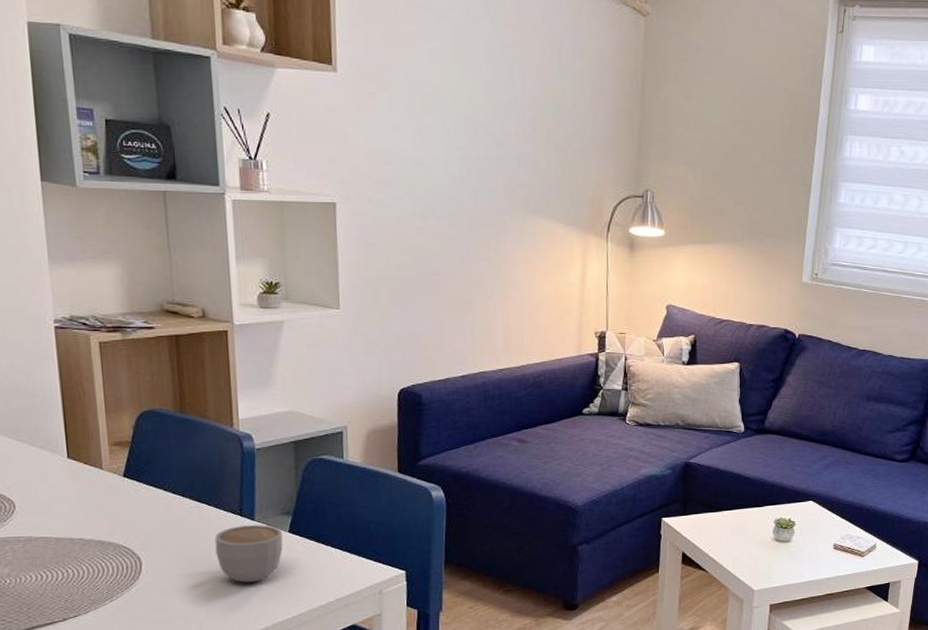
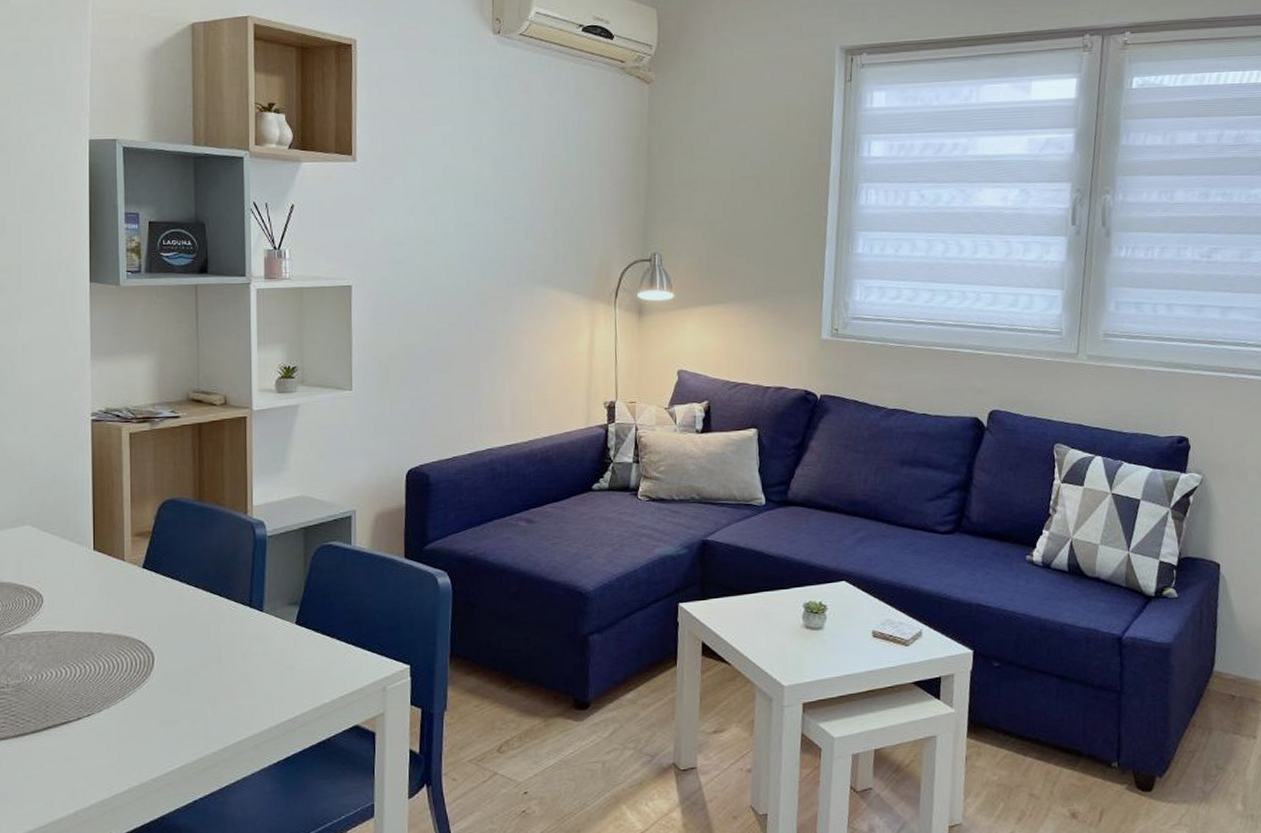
mug: present [215,525,283,583] -> none [224,616,289,679]

